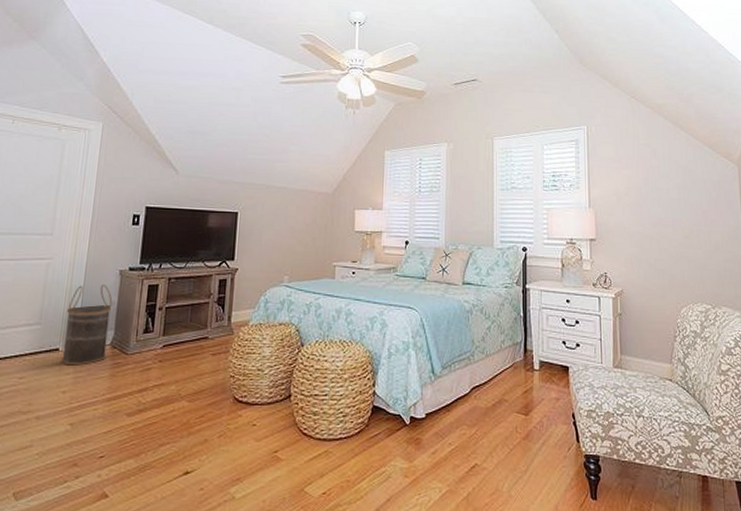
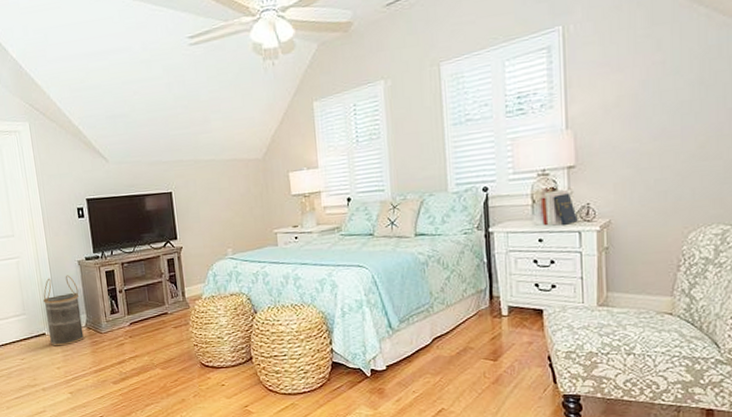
books: none [569,257,598,291] -> present [541,189,578,226]

